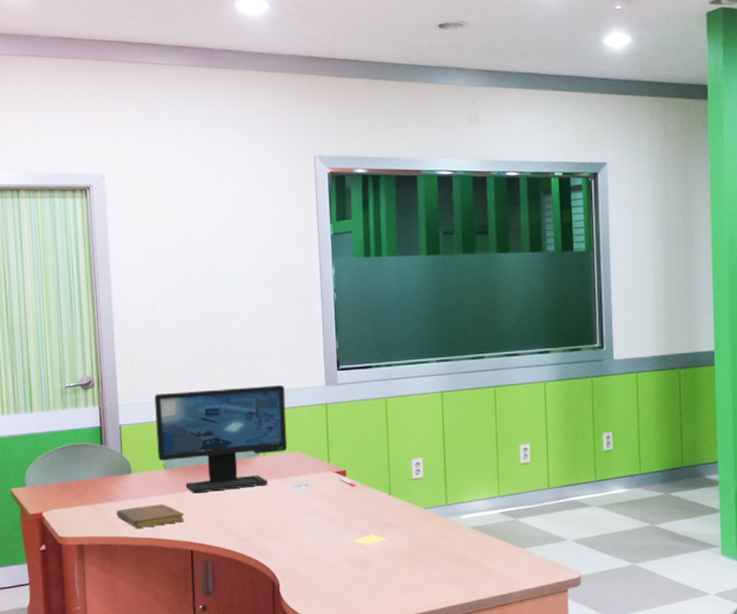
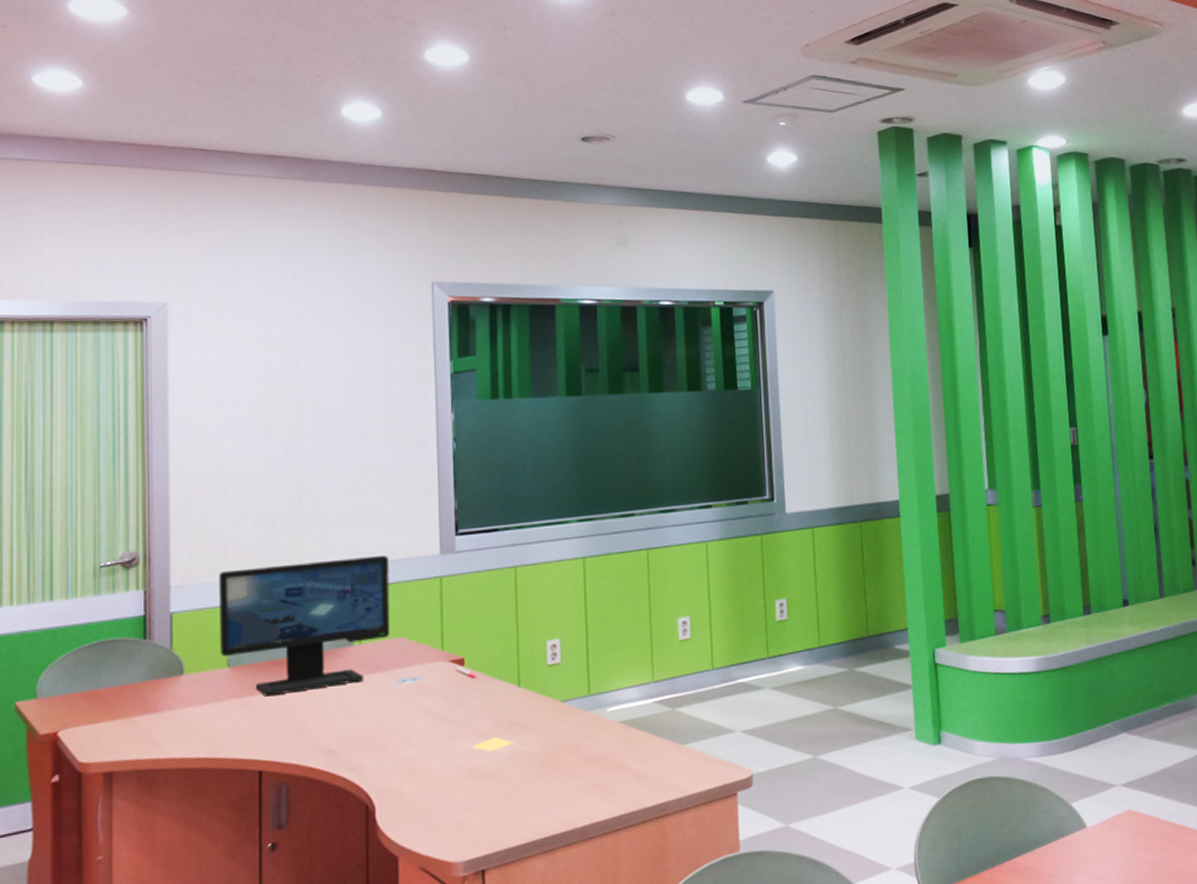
notebook: present [117,504,185,528] -> none [161,712,252,746]

